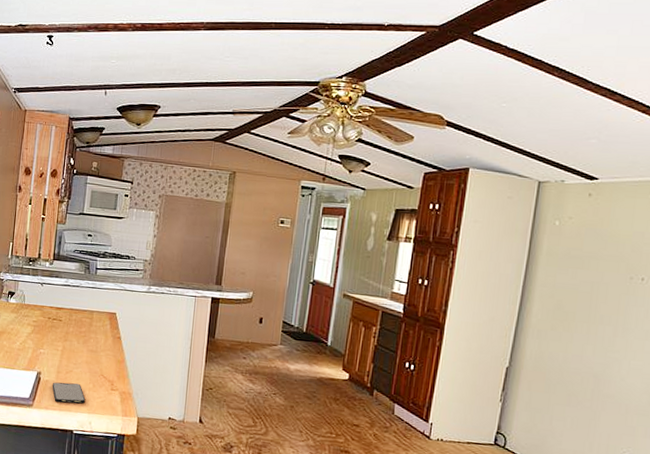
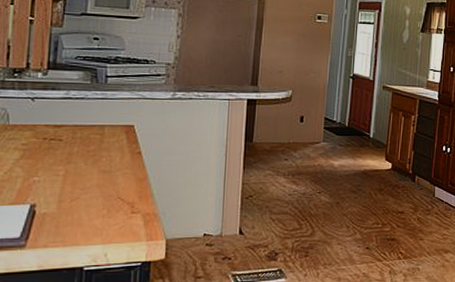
smartphone: present [52,382,86,404] -> none [52,211,98,238]

